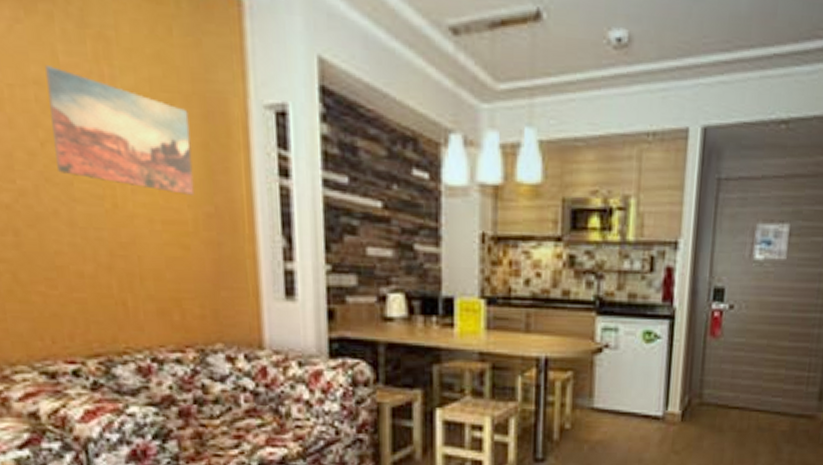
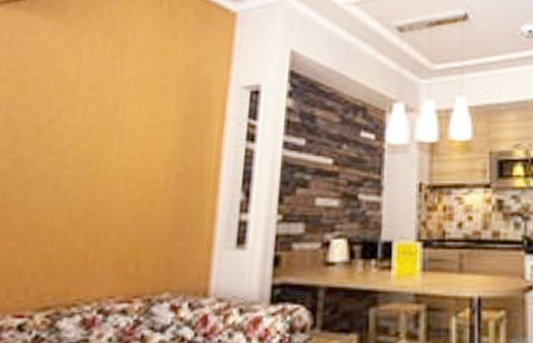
wall art: present [45,65,195,195] -> none [57,63,178,158]

